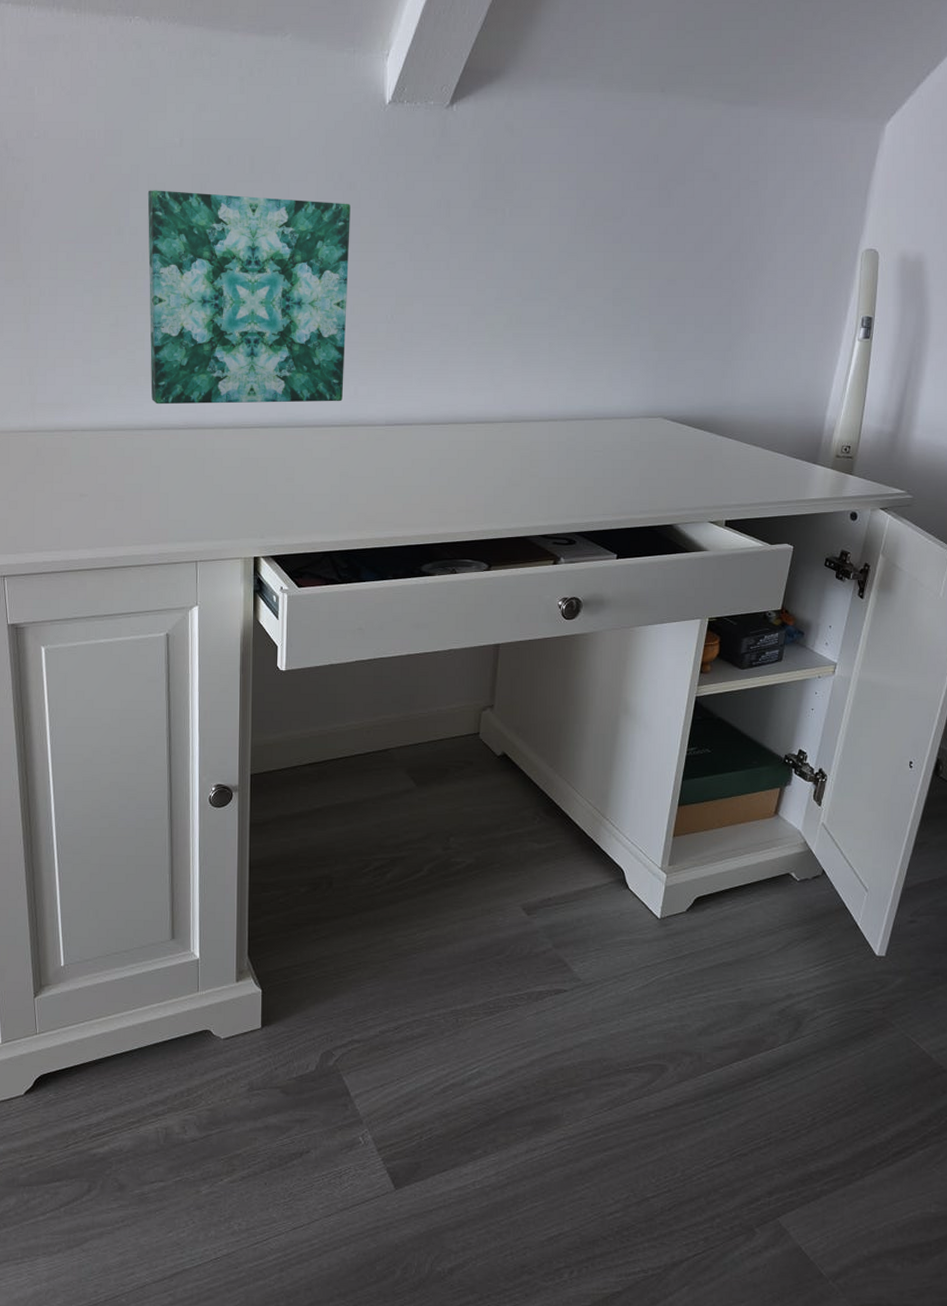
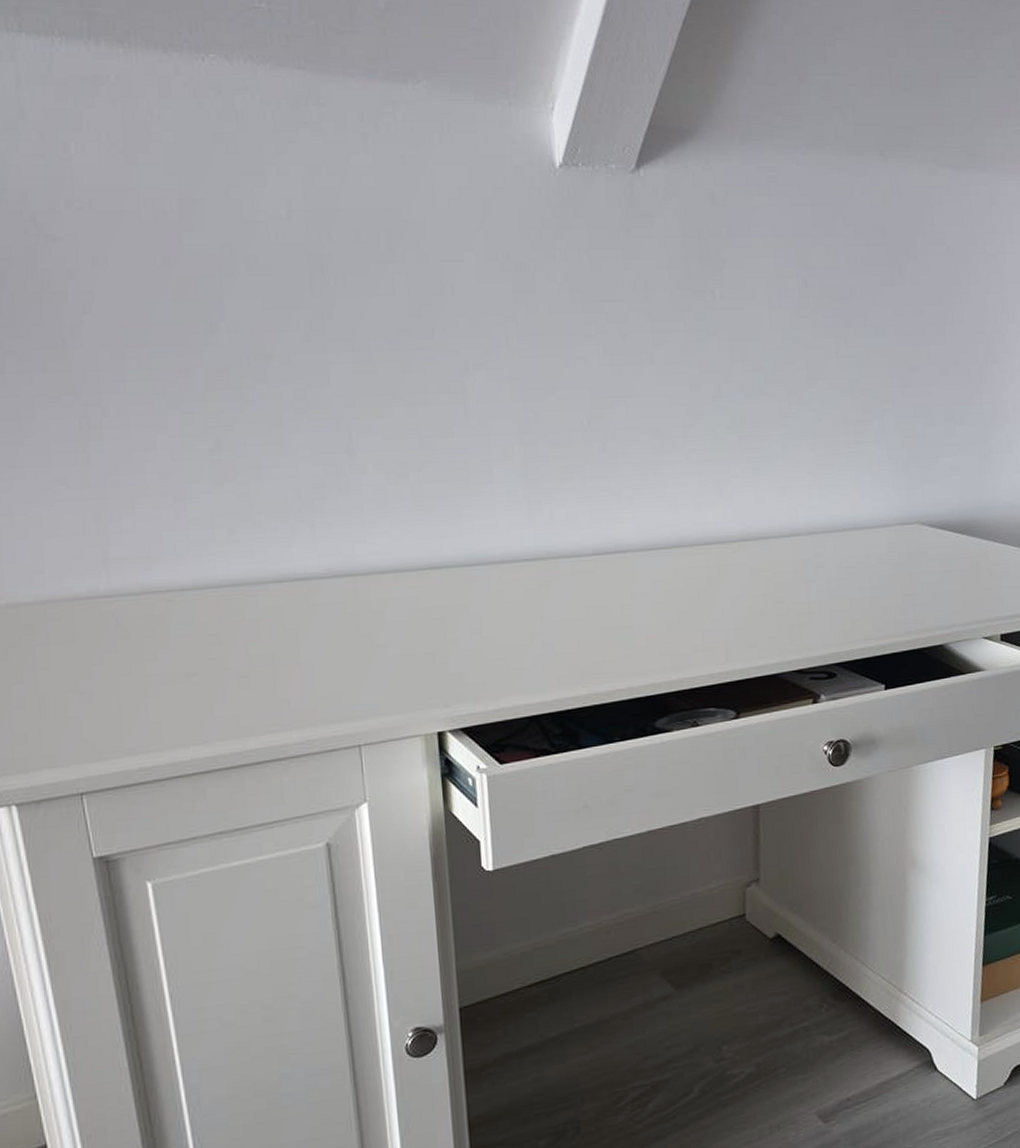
wall art: present [147,190,350,405] -> none [247,275,536,549]

